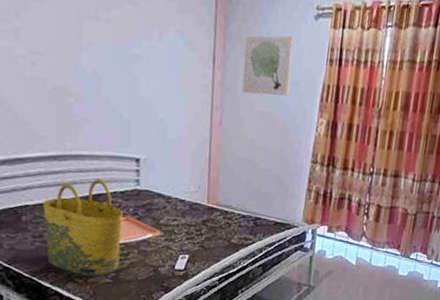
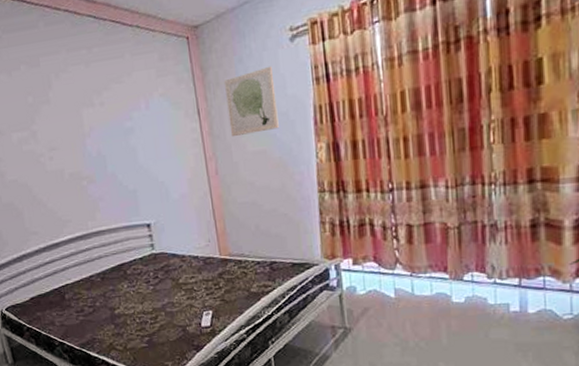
tote bag: present [43,178,123,278] -> none [79,249,151,344]
serving tray: present [119,216,162,244] -> none [144,280,183,308]

